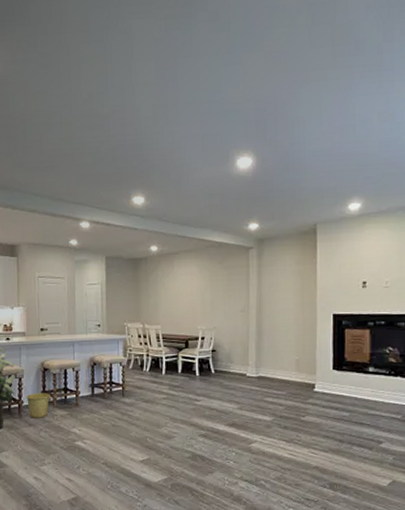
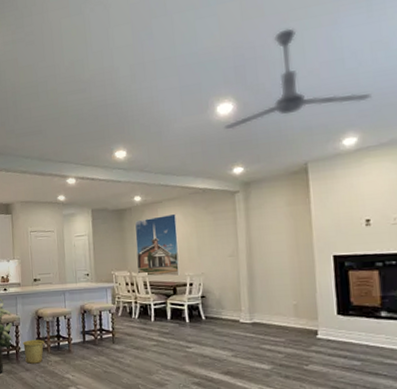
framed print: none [150,266,193,330] -> present [135,213,181,277]
ceiling fan: none [242,88,376,185] -> present [223,27,372,129]

